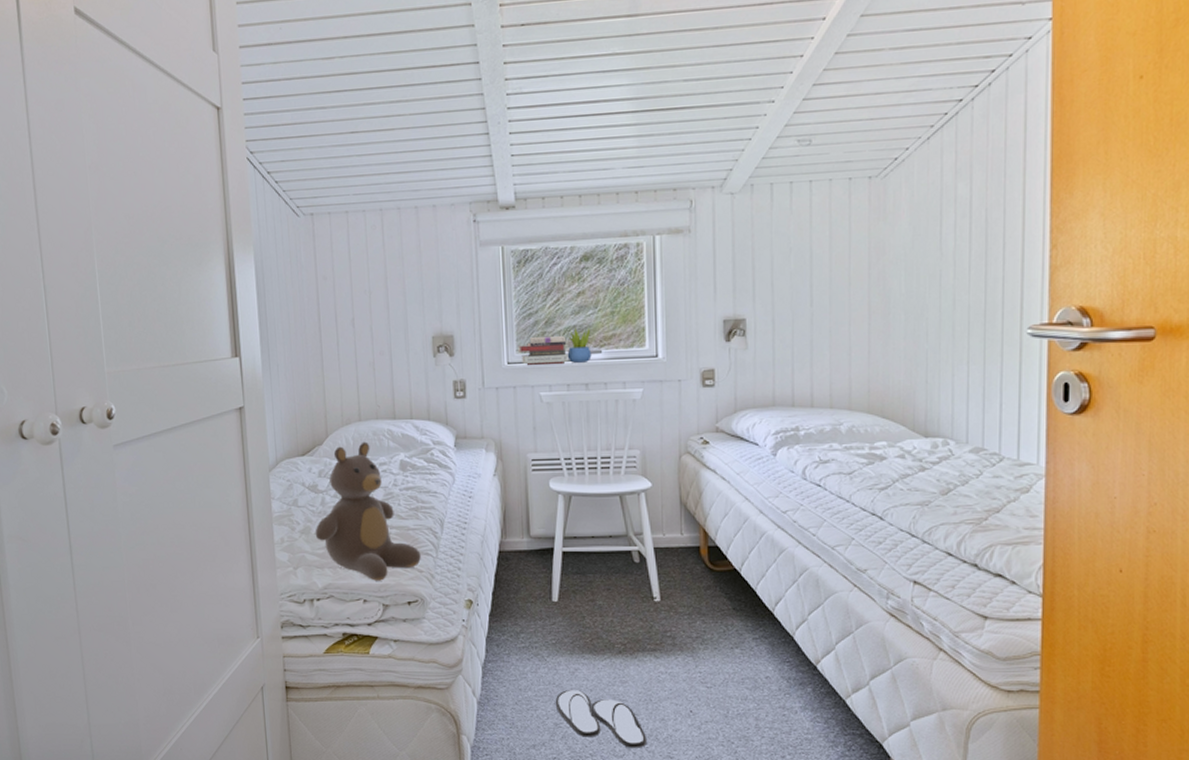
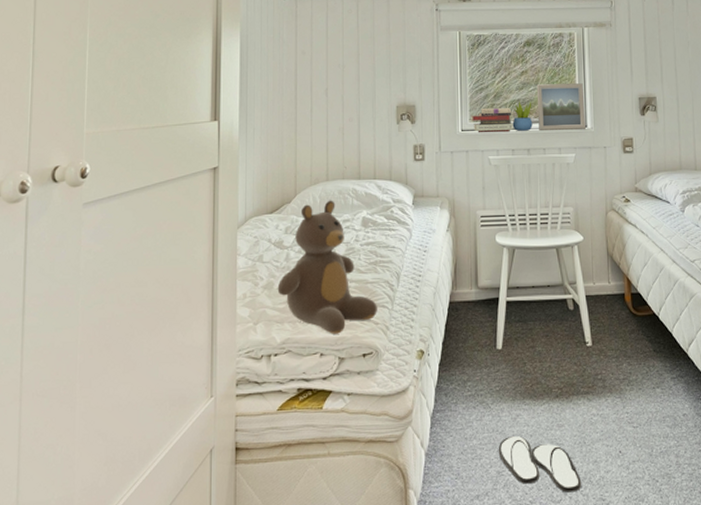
picture frame: none [596,304,656,363] -> present [536,83,586,132]

